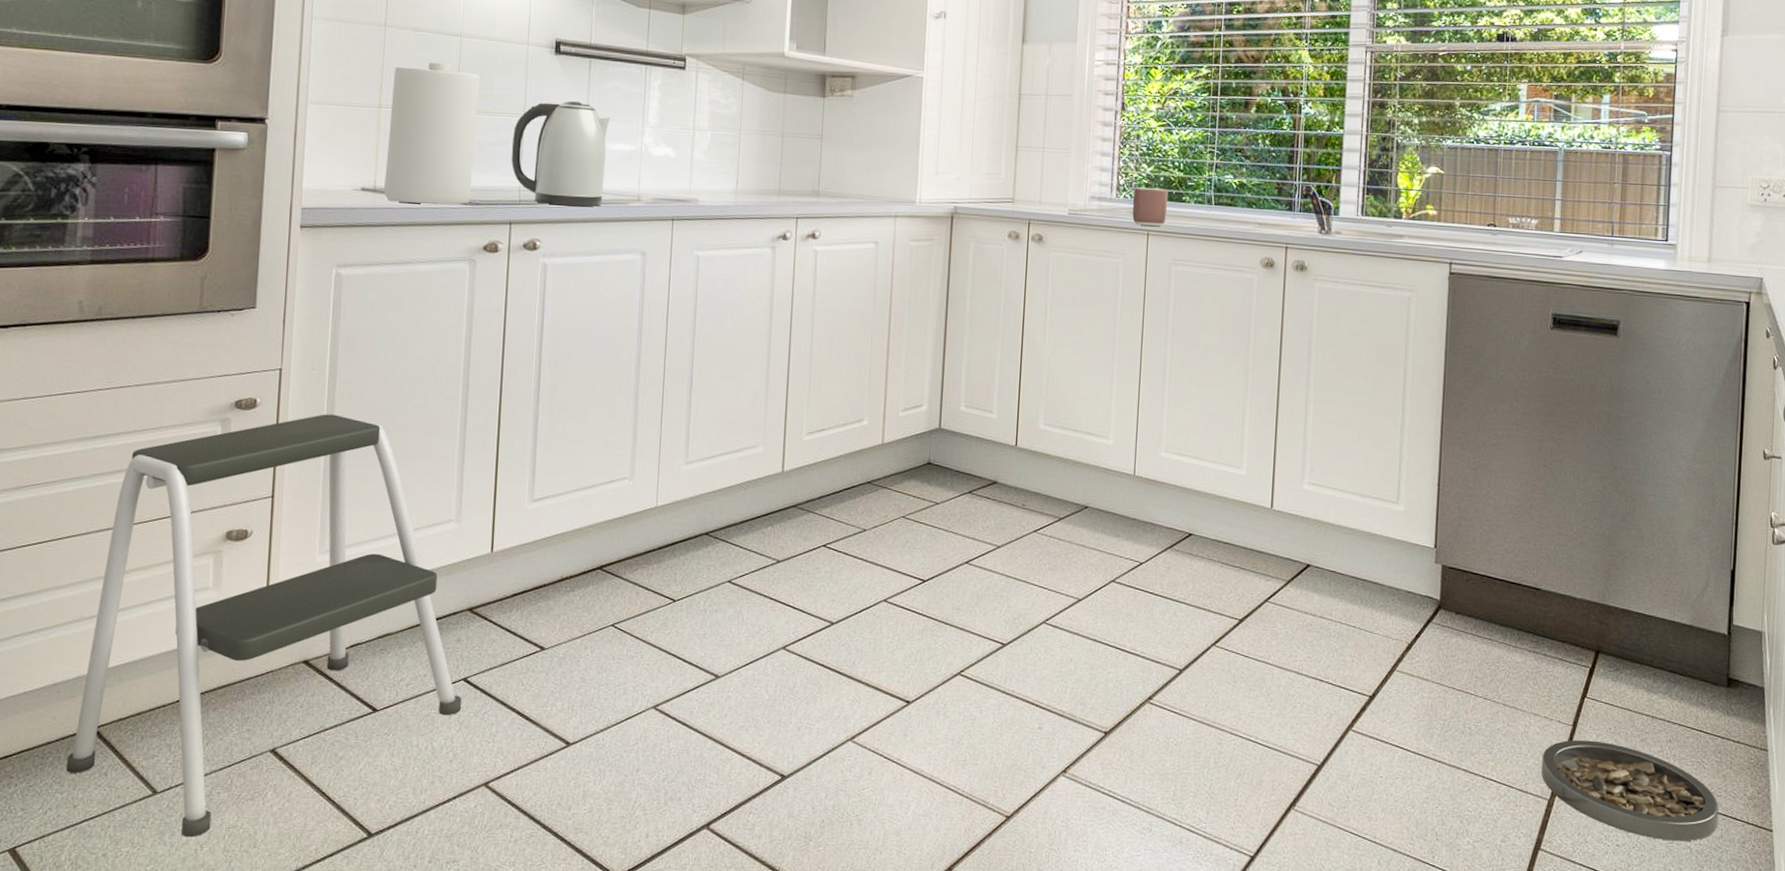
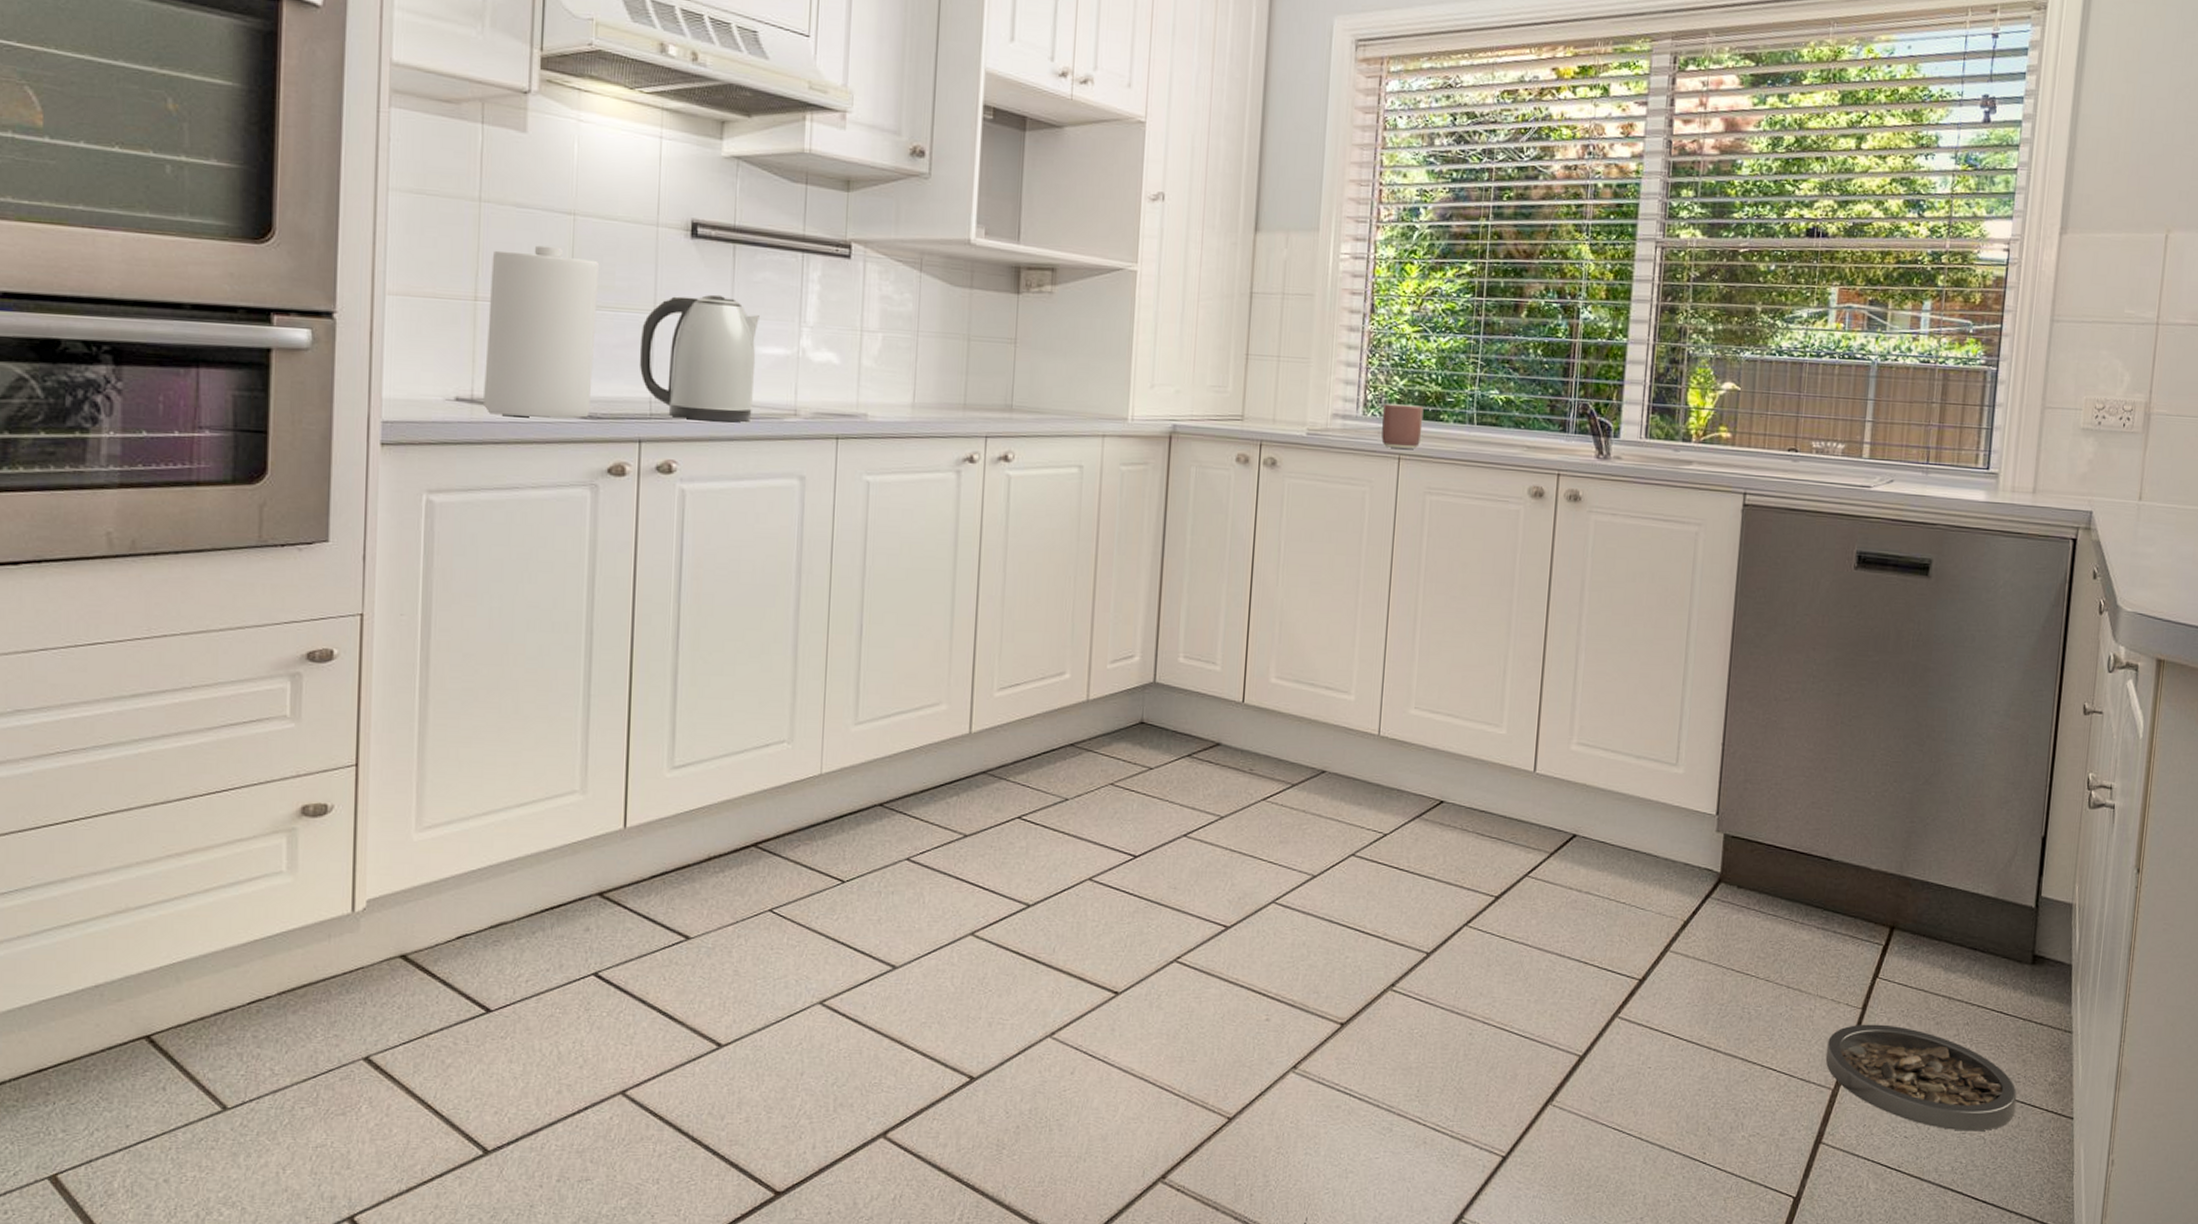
step stool: present [66,414,462,838] -> none [115,667,593,1159]

